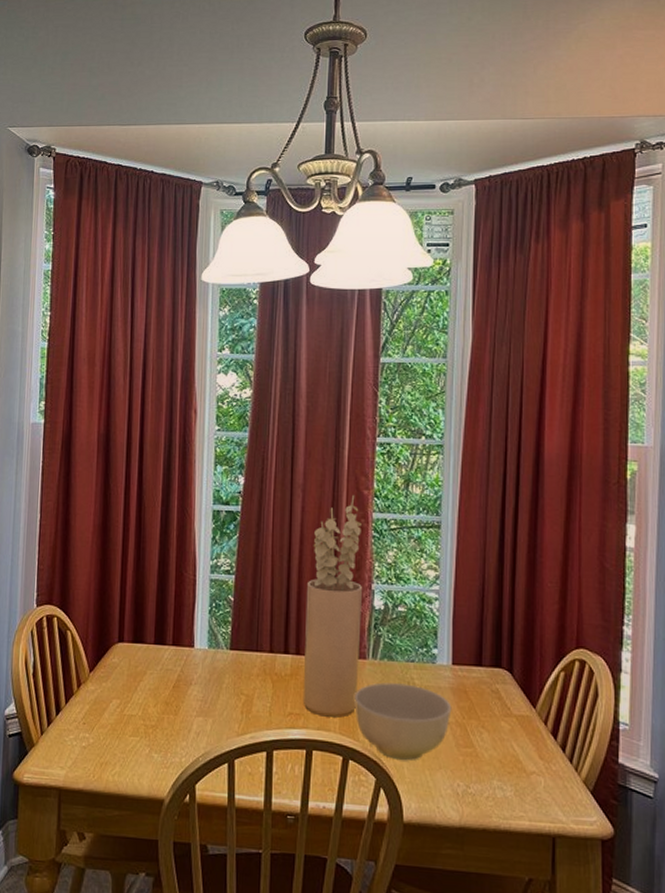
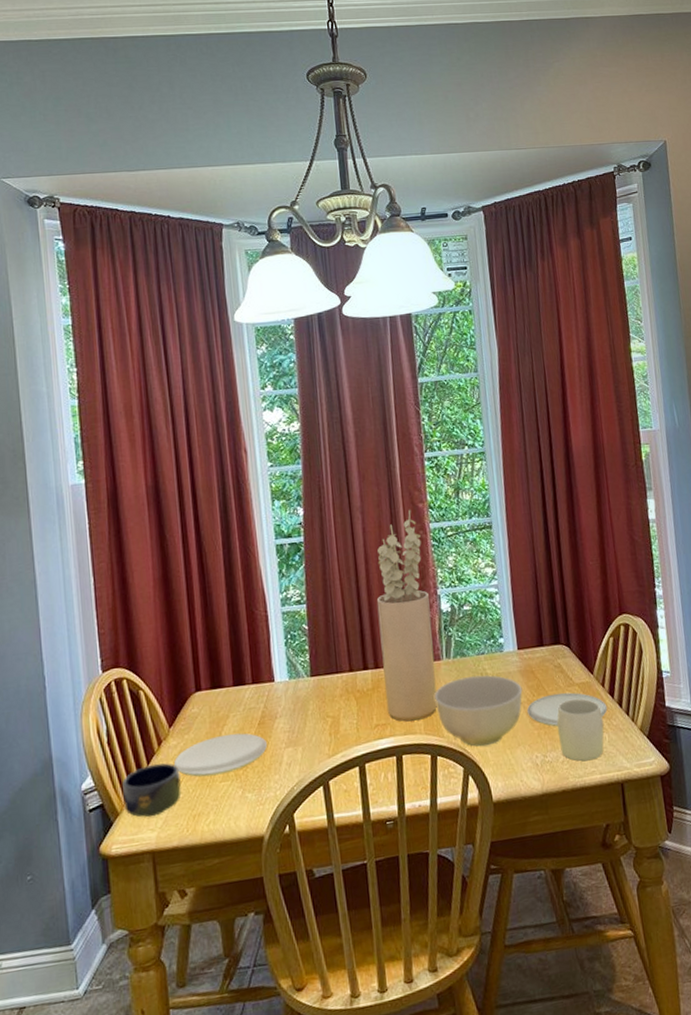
mug: none [40,704,94,754] -> present [122,763,182,817]
plate: none [89,690,179,729] -> present [173,733,267,777]
plate: none [453,720,548,758] -> present [526,692,608,727]
mug: none [487,732,540,803] -> present [557,699,604,761]

